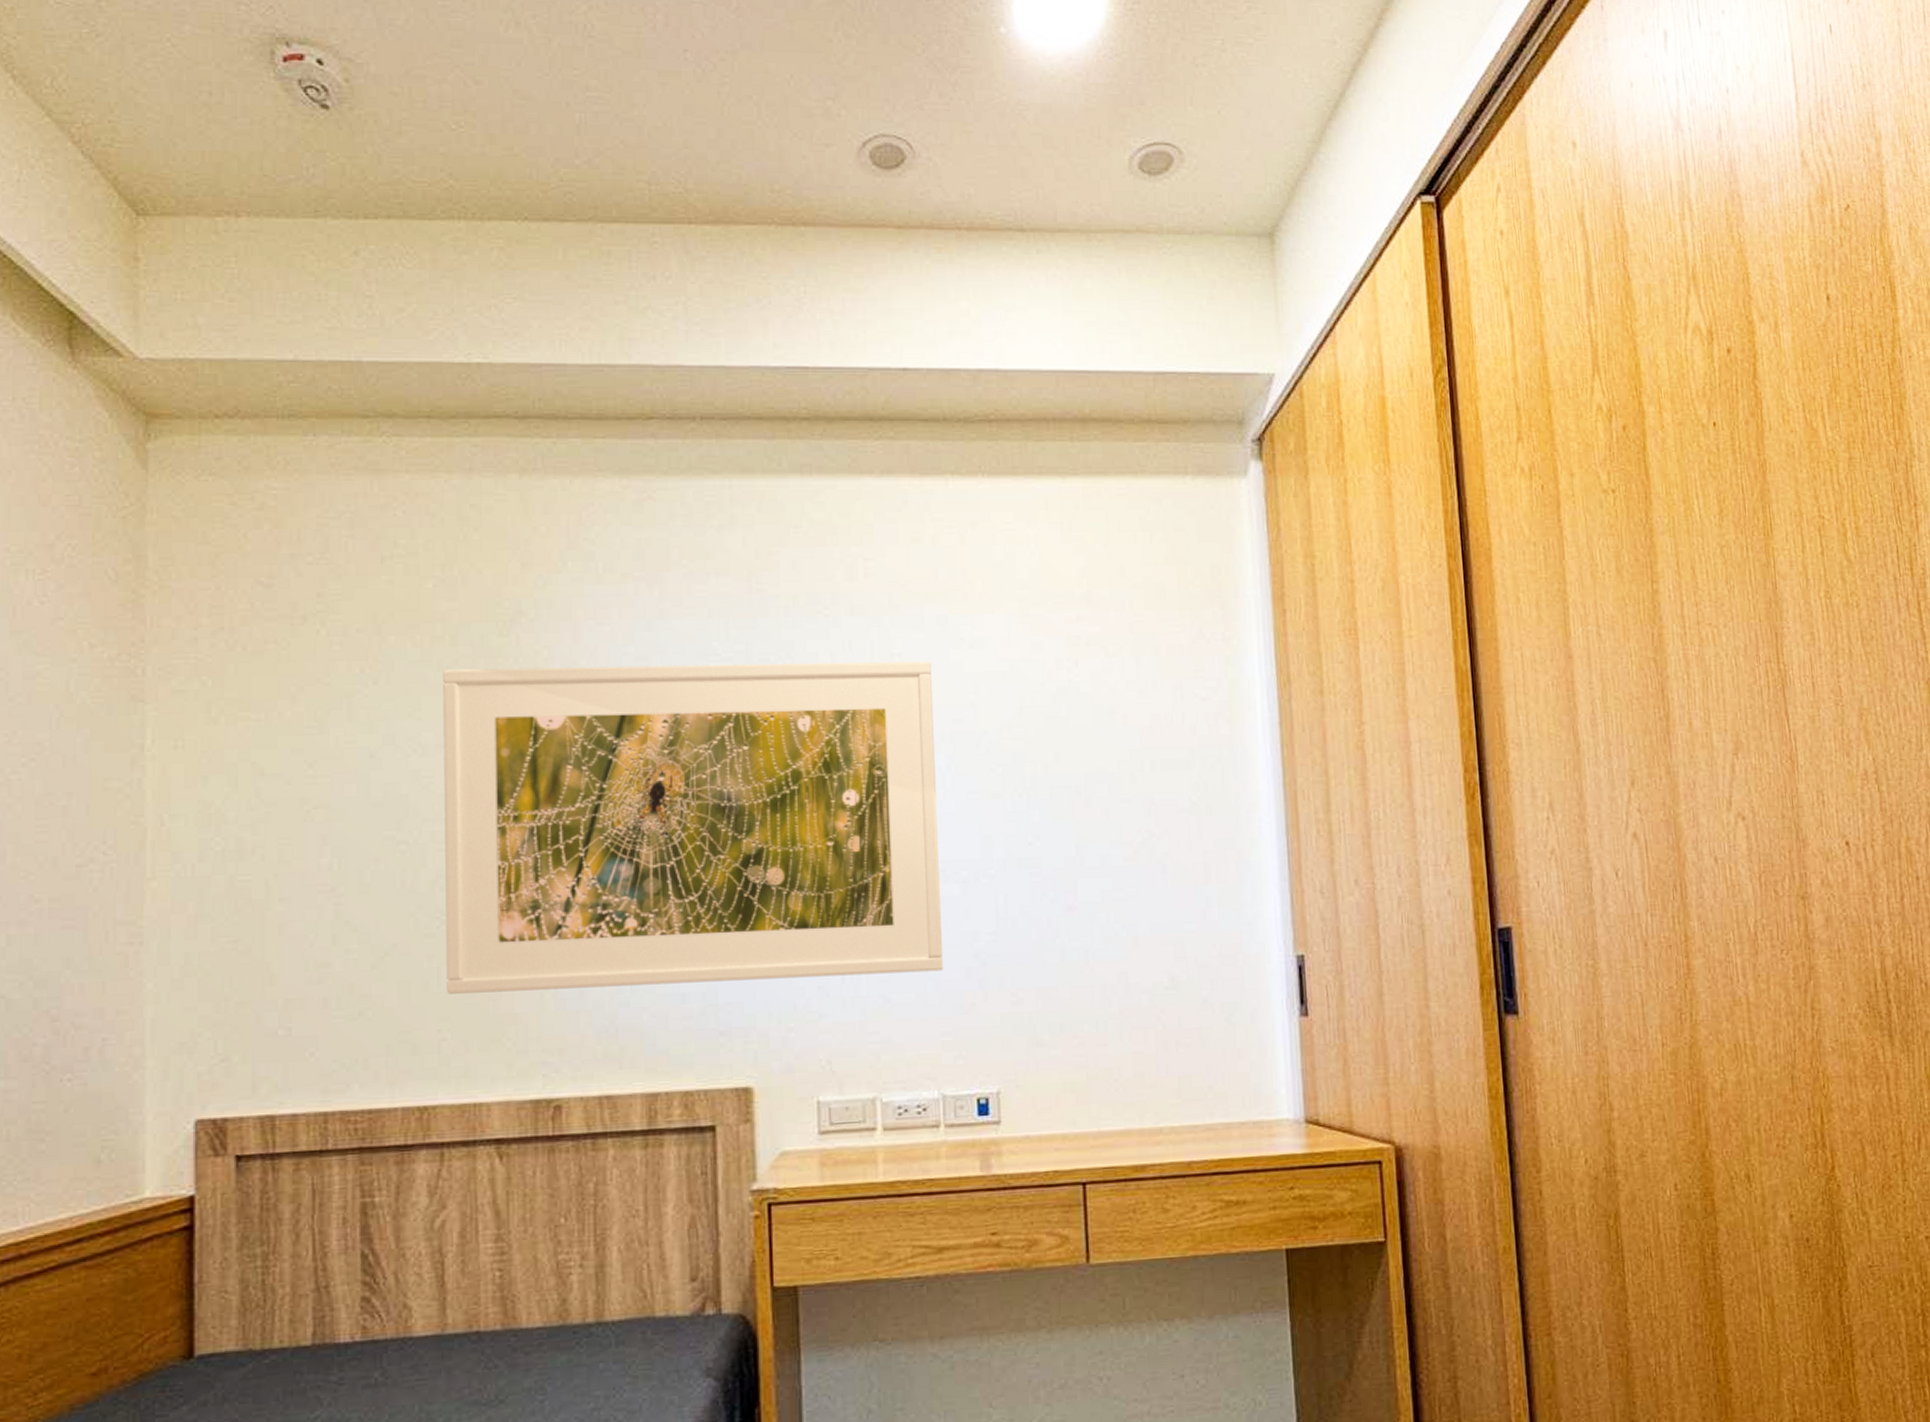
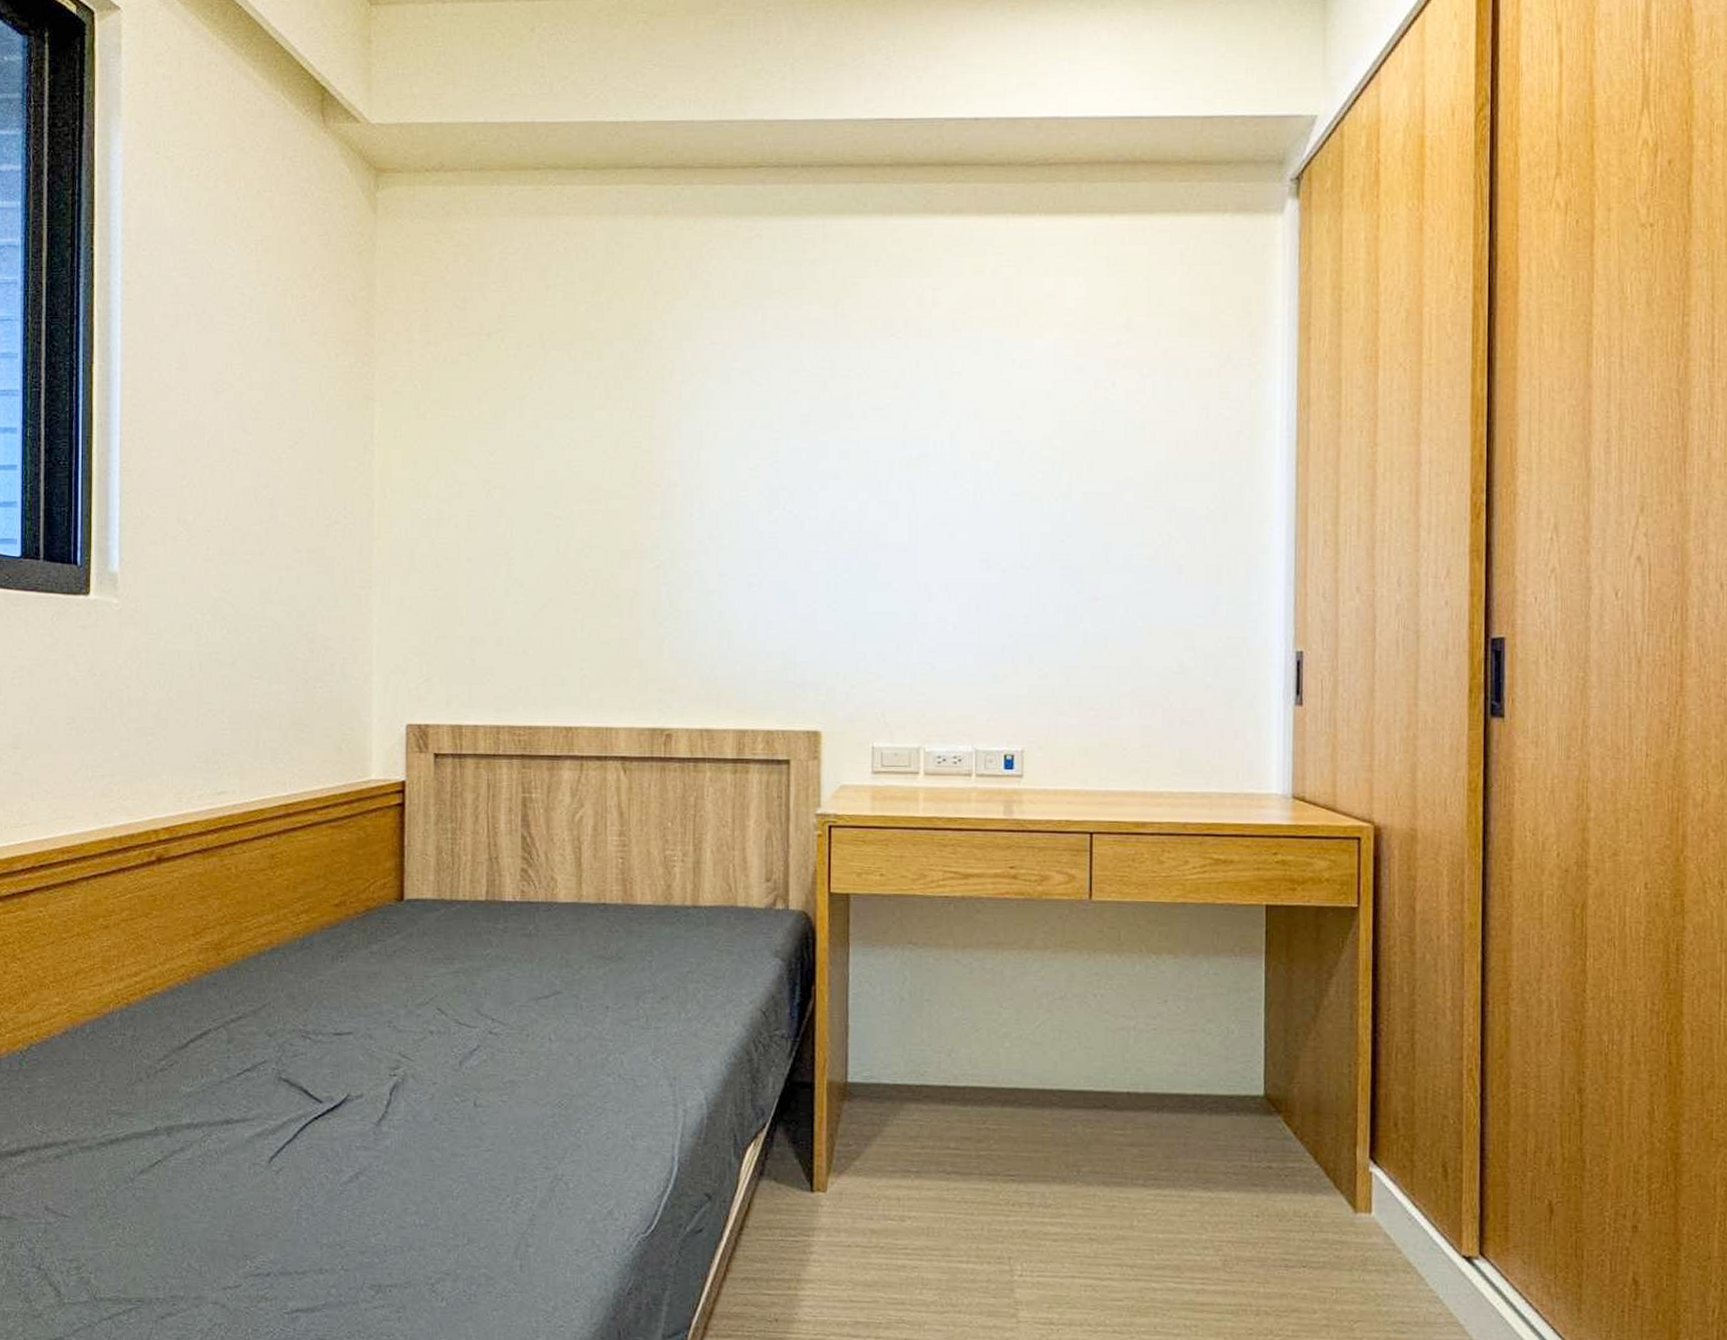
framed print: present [443,661,944,994] -> none [588,378,985,646]

